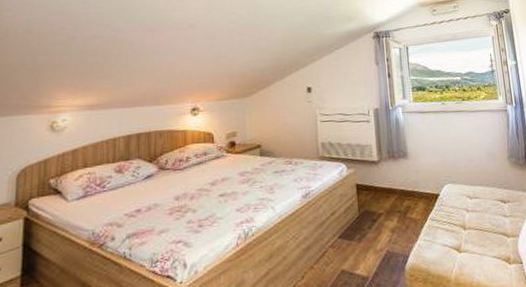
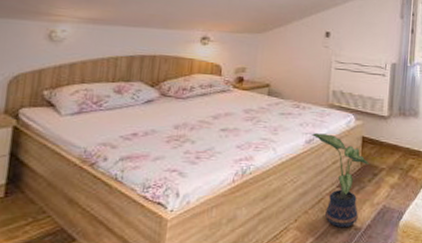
potted plant: none [307,186,367,280] -> present [312,133,369,228]

